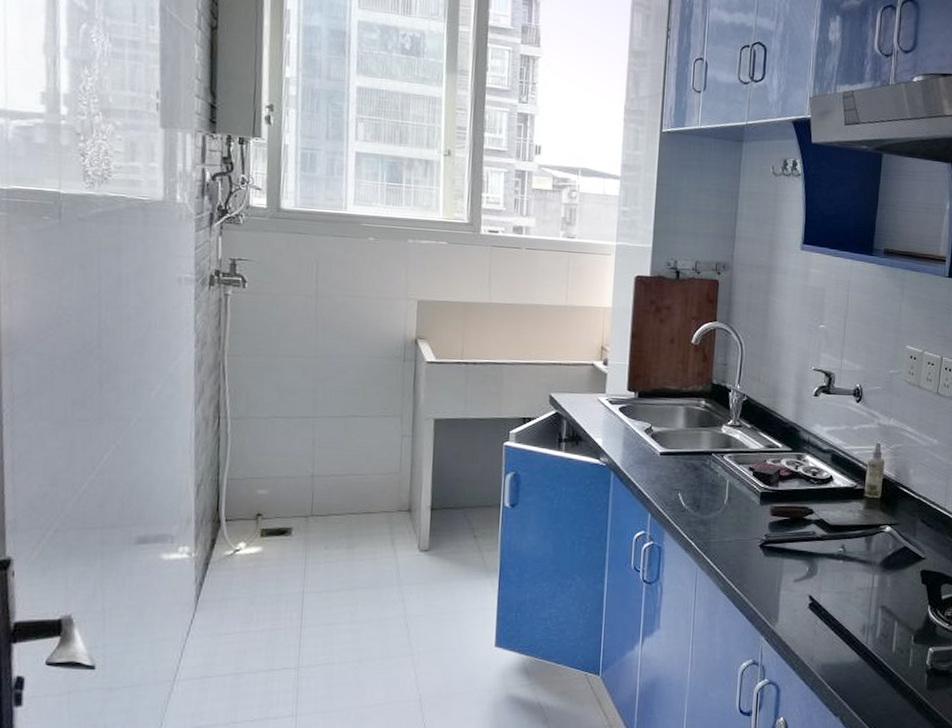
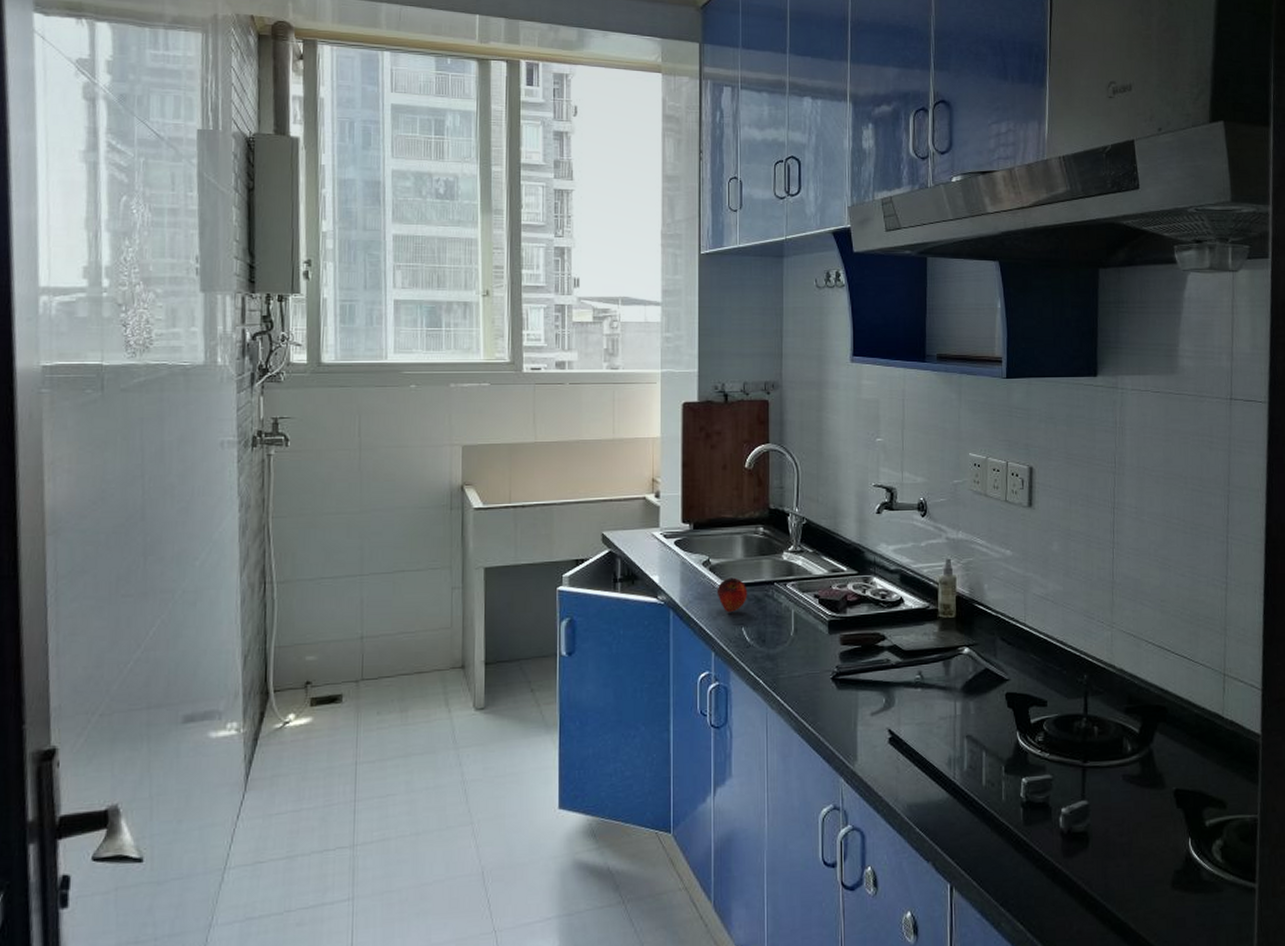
apple: none [656,445,686,478] -> present [716,577,748,612]

